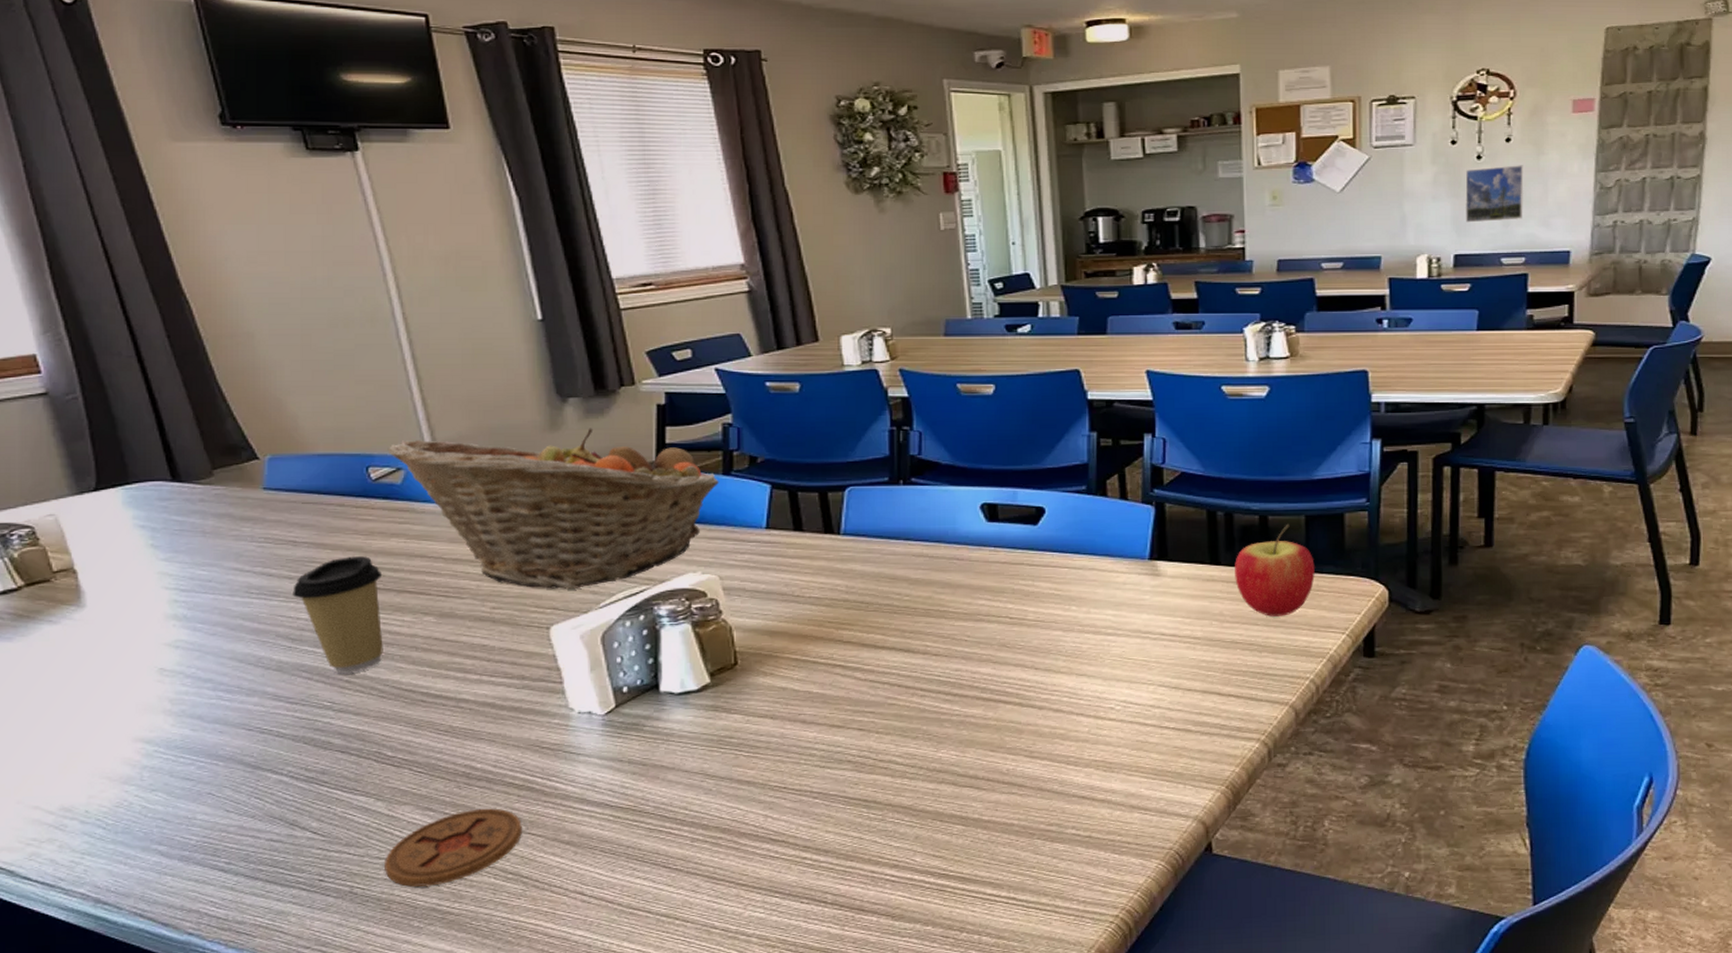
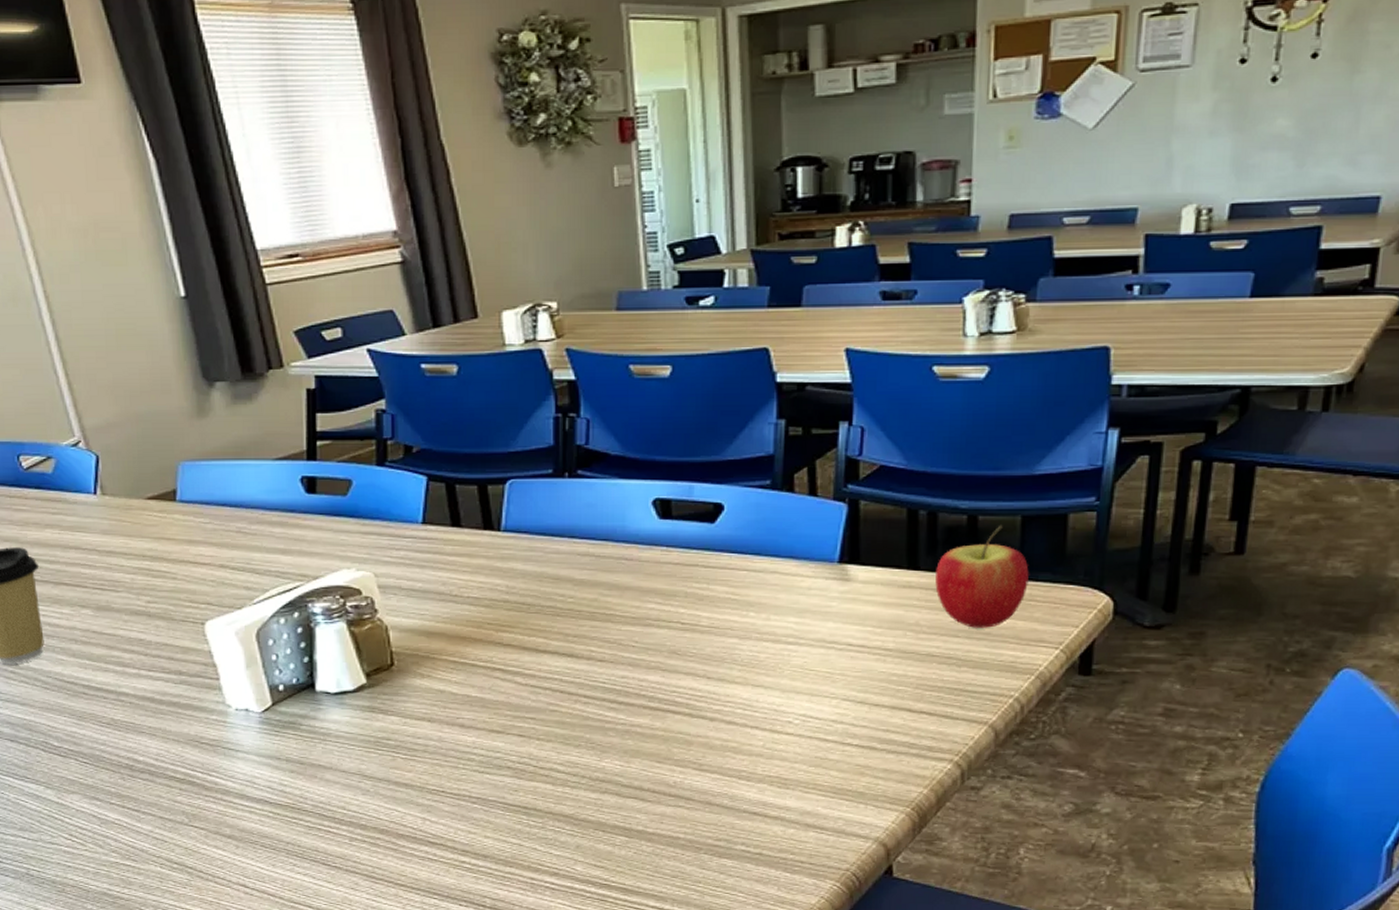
coaster: present [385,808,522,887] -> none [57,800,185,872]
fruit basket: present [387,428,720,590] -> none [37,414,374,585]
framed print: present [1465,165,1524,223] -> none [1249,87,1331,164]

